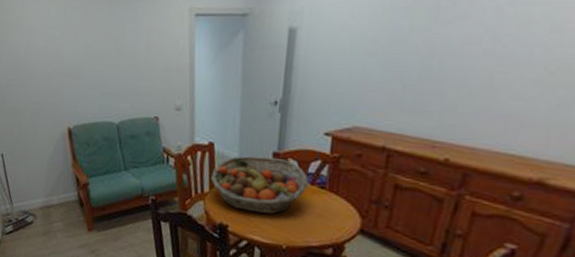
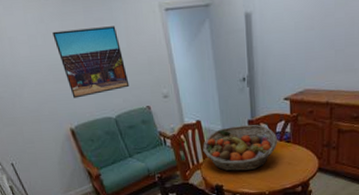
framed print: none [72,25,141,97] -> present [52,26,130,99]

